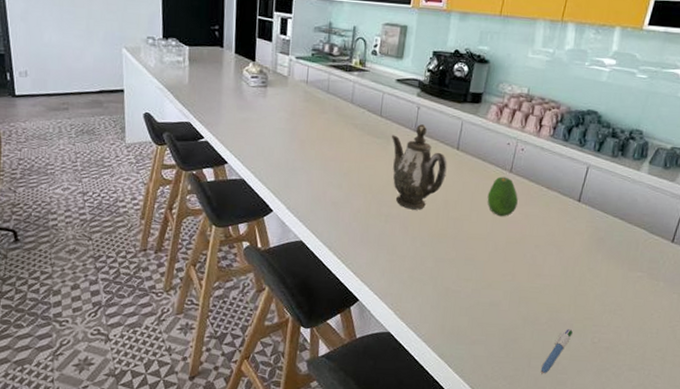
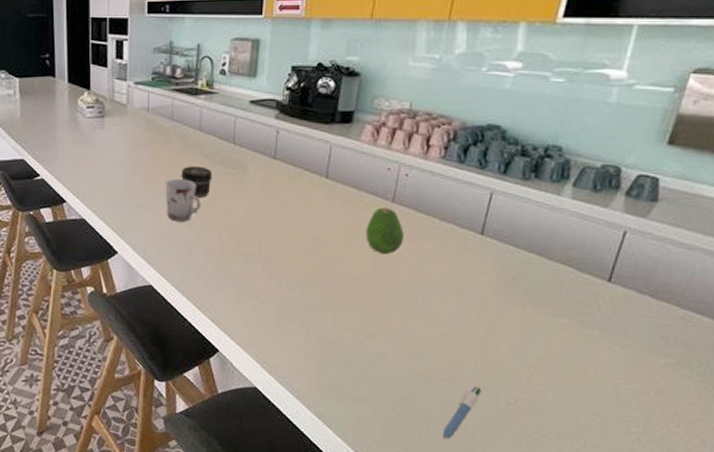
cup: none [318,145,349,184] -> present [165,178,200,222]
jar: none [333,135,361,163] -> present [181,166,213,197]
teapot: present [391,124,448,210] -> none [247,150,315,248]

